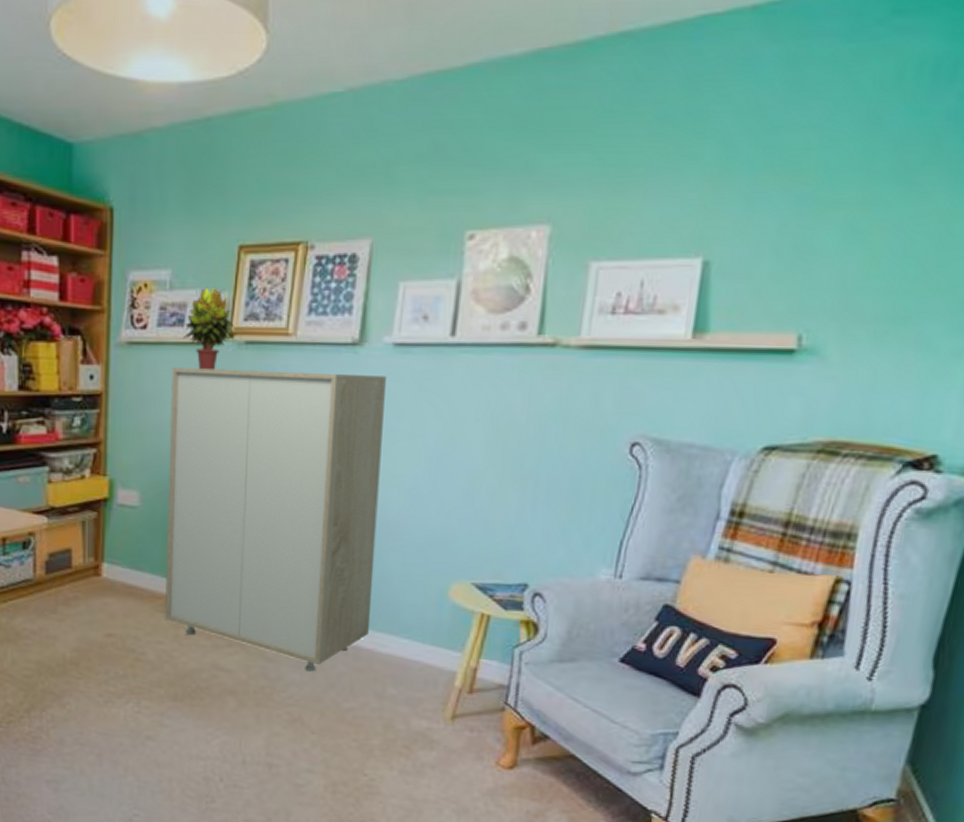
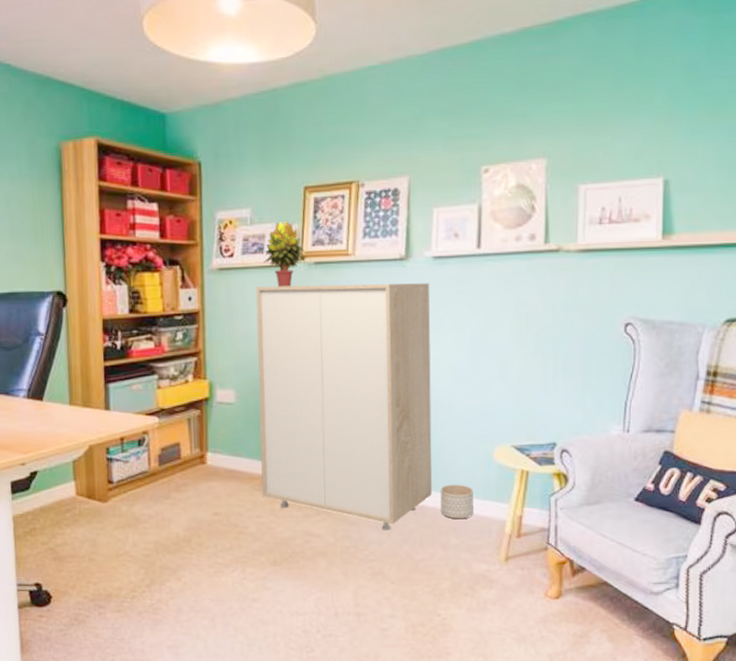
planter: none [377,623,420,666] -> present [440,484,473,520]

